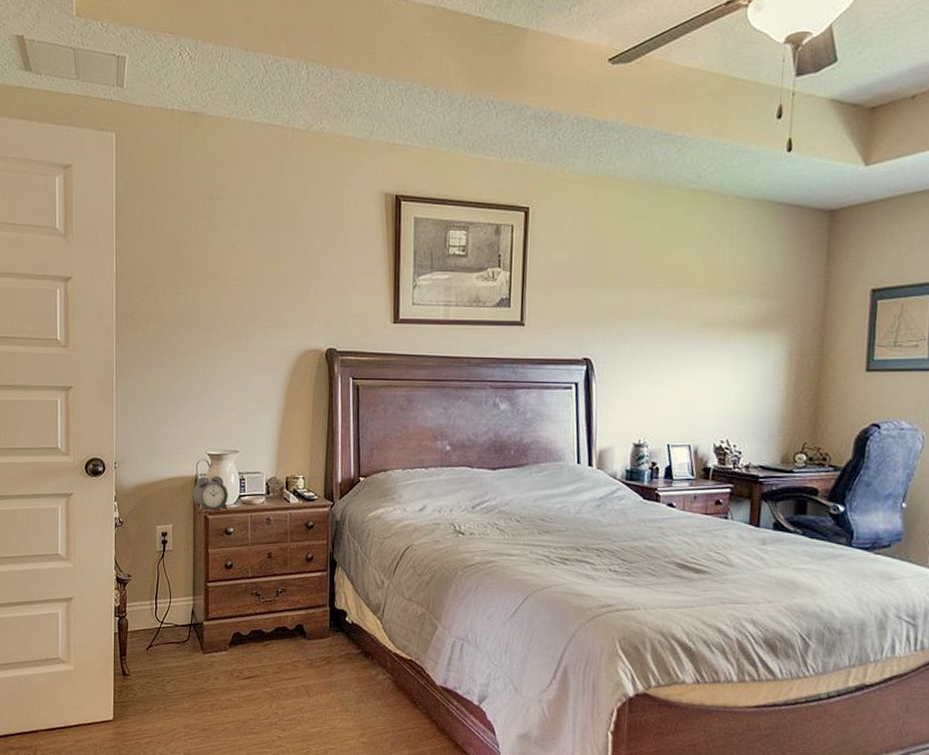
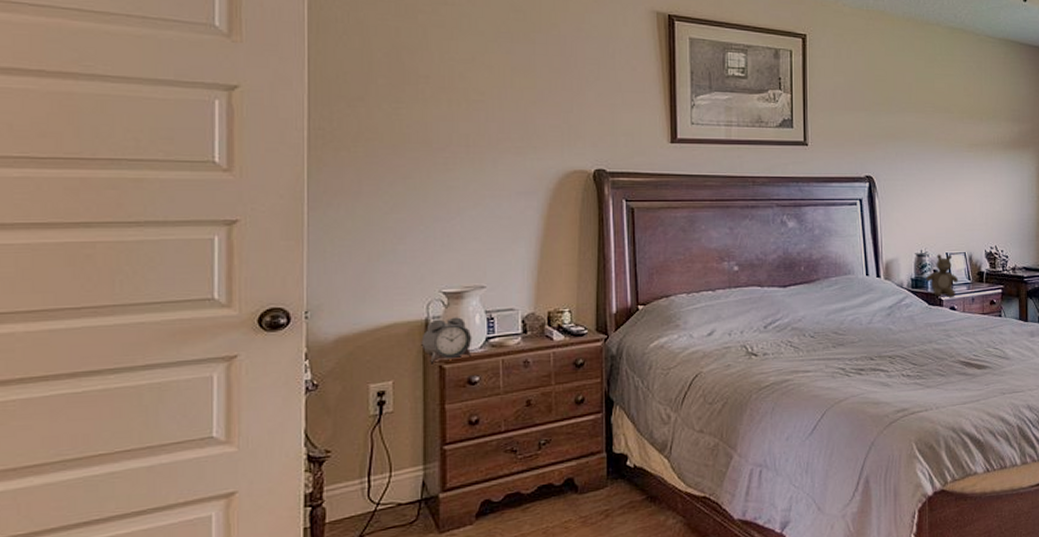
teddy bear: none [643,445,680,493] -> present [926,254,959,297]

